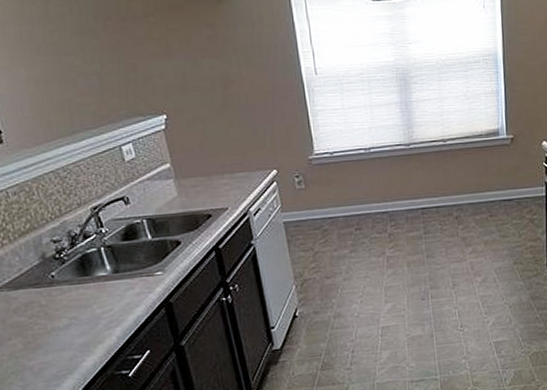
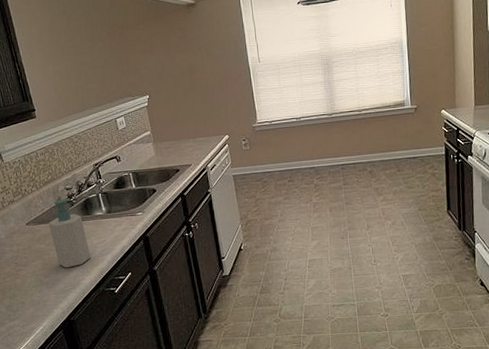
soap bottle: none [29,253,93,347] -> present [48,198,91,268]

